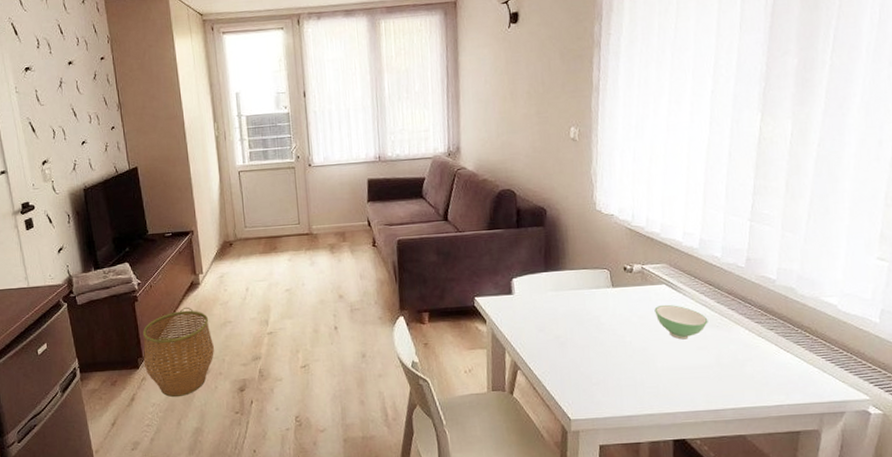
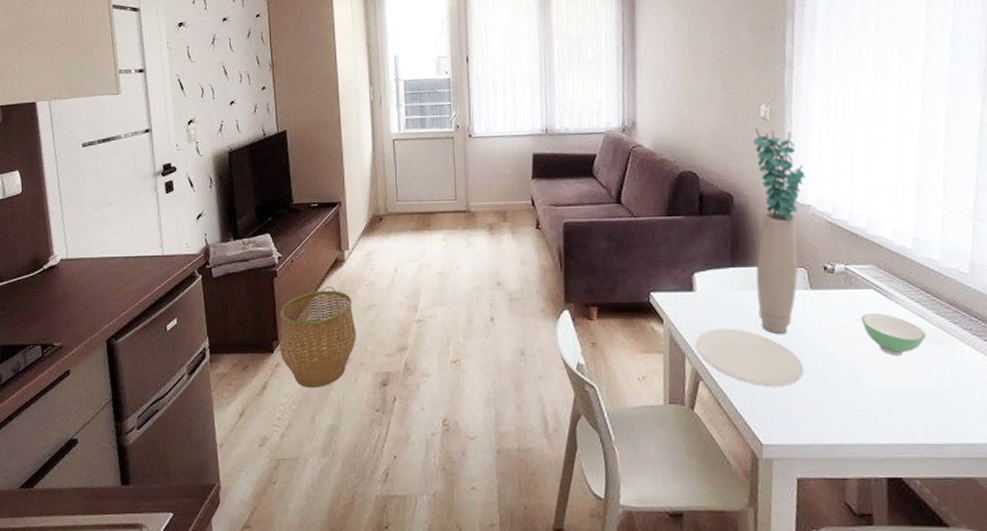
plate: none [515,324,606,372] -> present [696,328,804,387]
vase: none [564,148,609,327] -> present [753,128,806,334]

